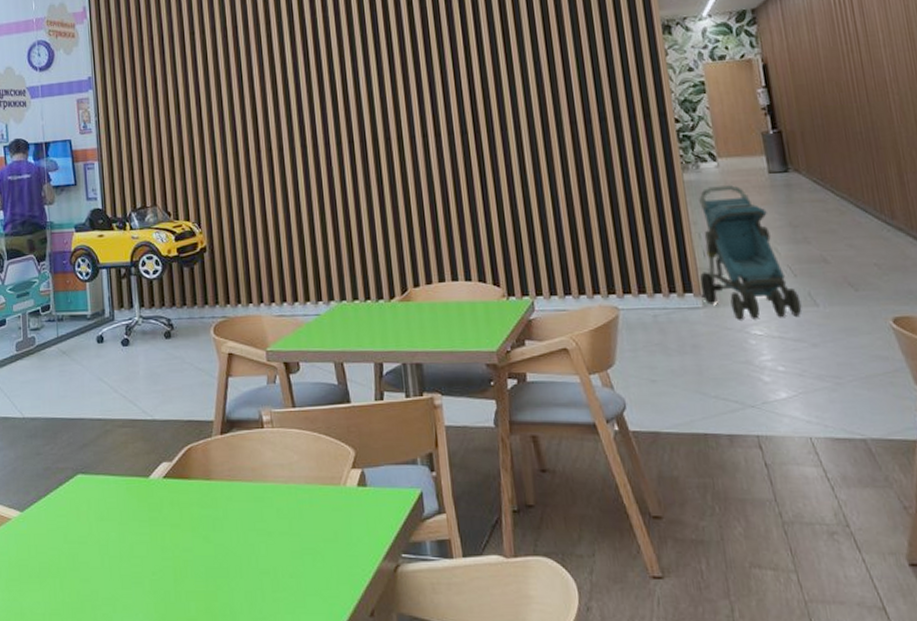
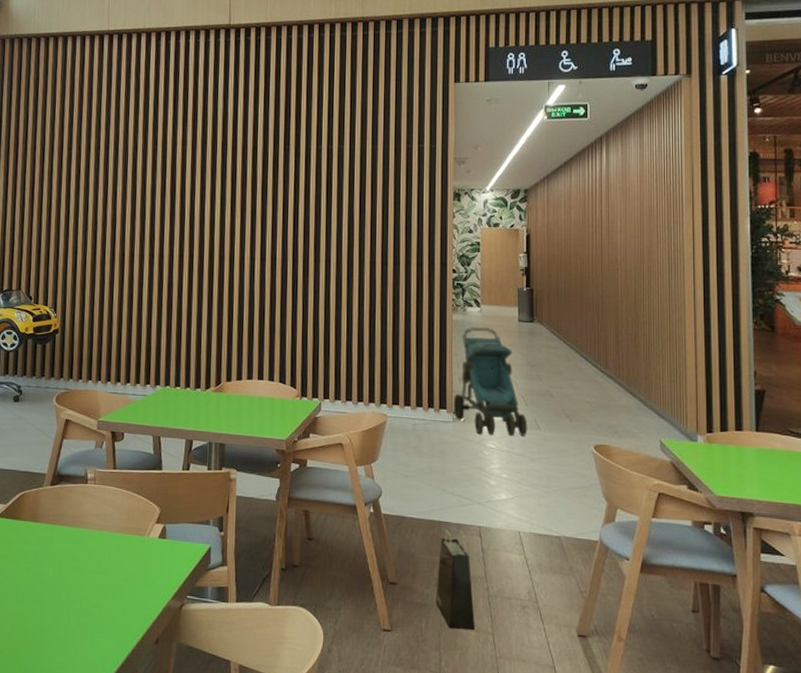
shopping bag: none [709,441,771,569] -> present [436,529,475,630]

